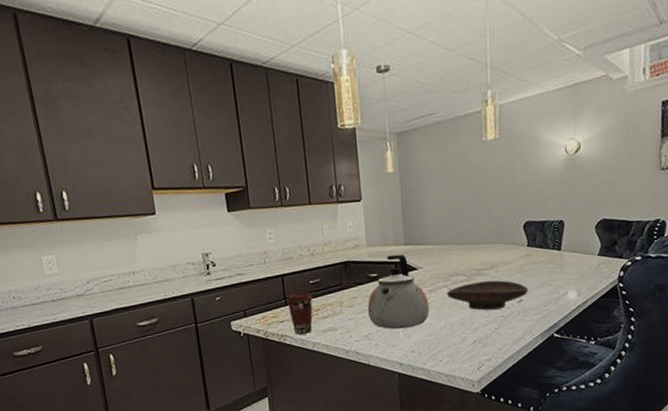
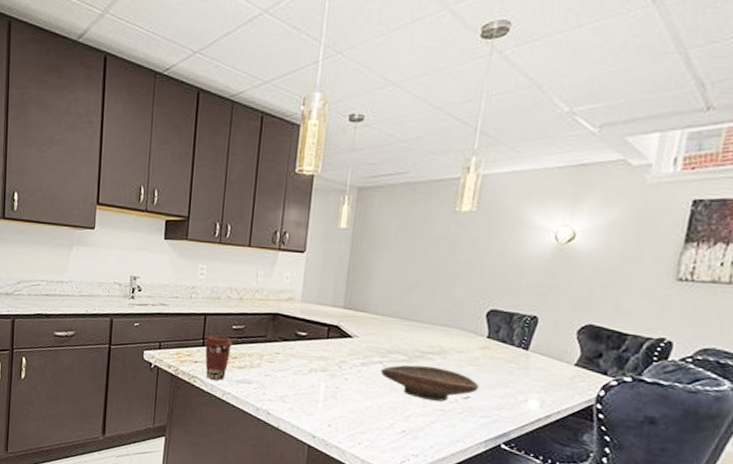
kettle: present [367,254,429,330] -> none [287,315,359,399]

